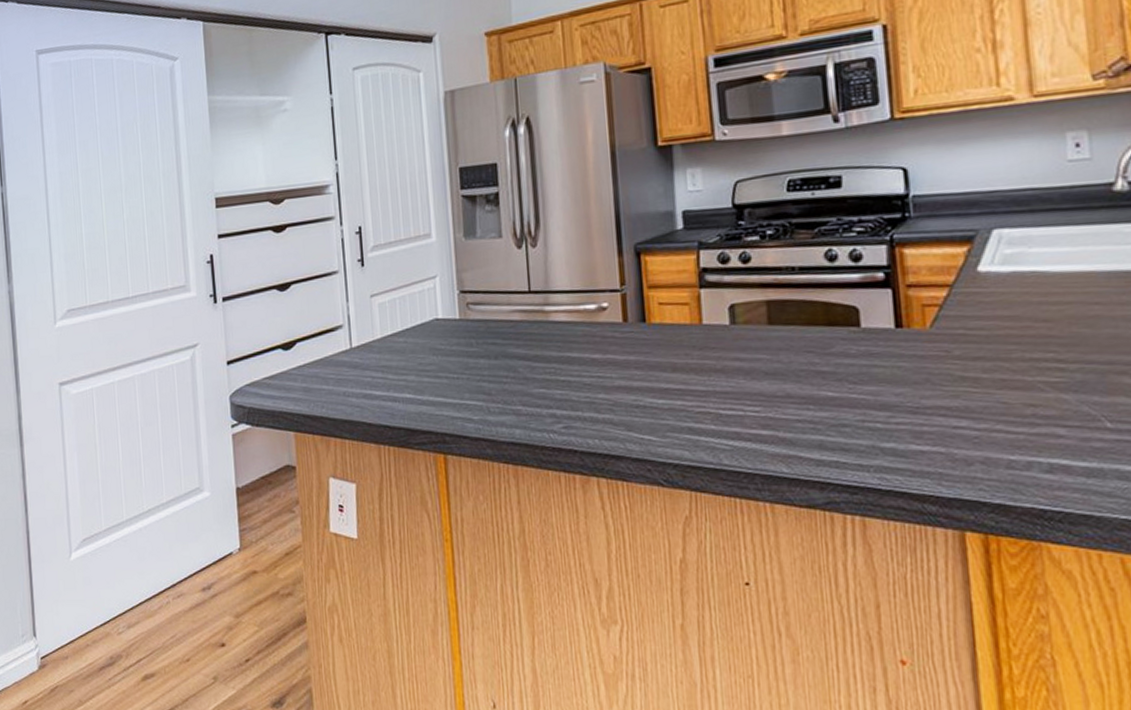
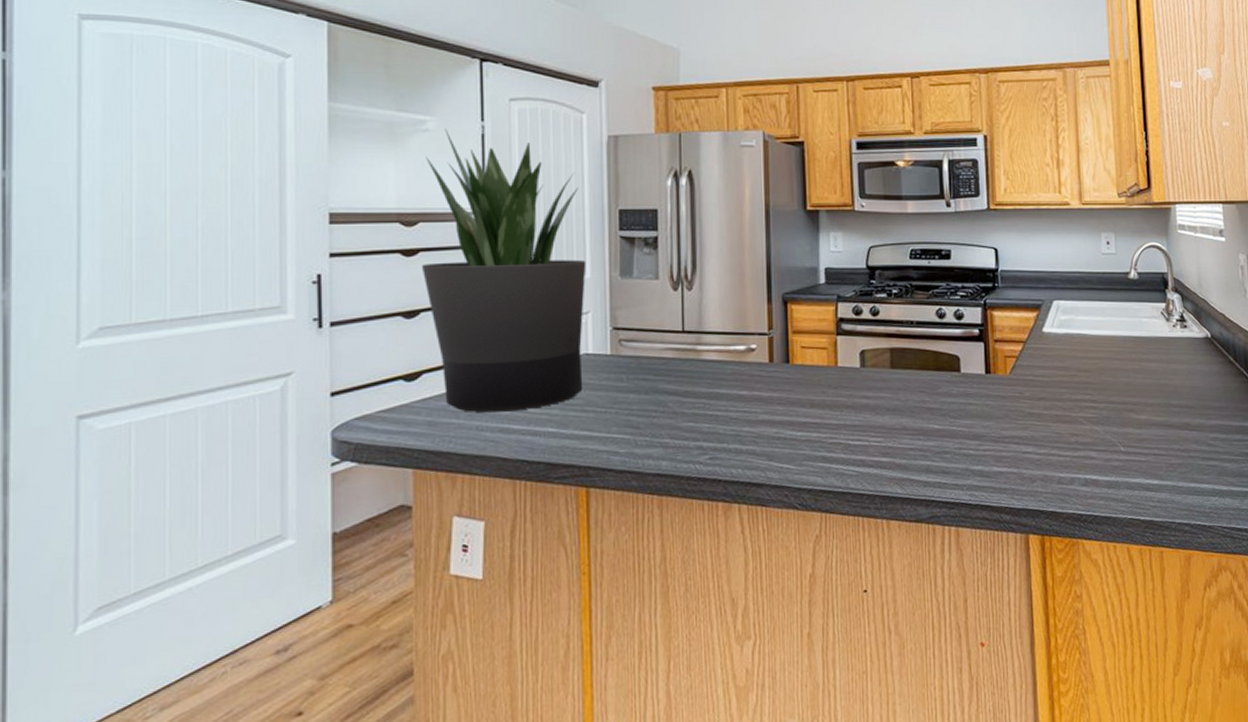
planter: none [286,106,436,379] -> present [421,129,587,413]

